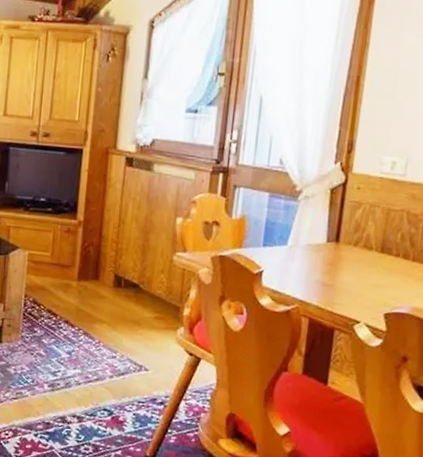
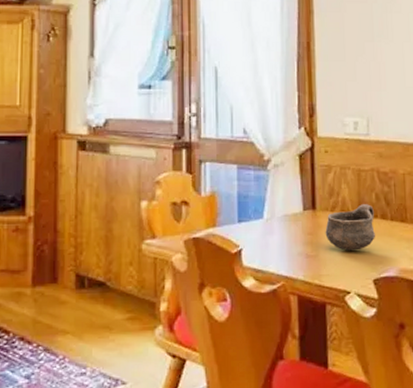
bowl: none [344,242,397,285] -> present [325,204,376,251]

